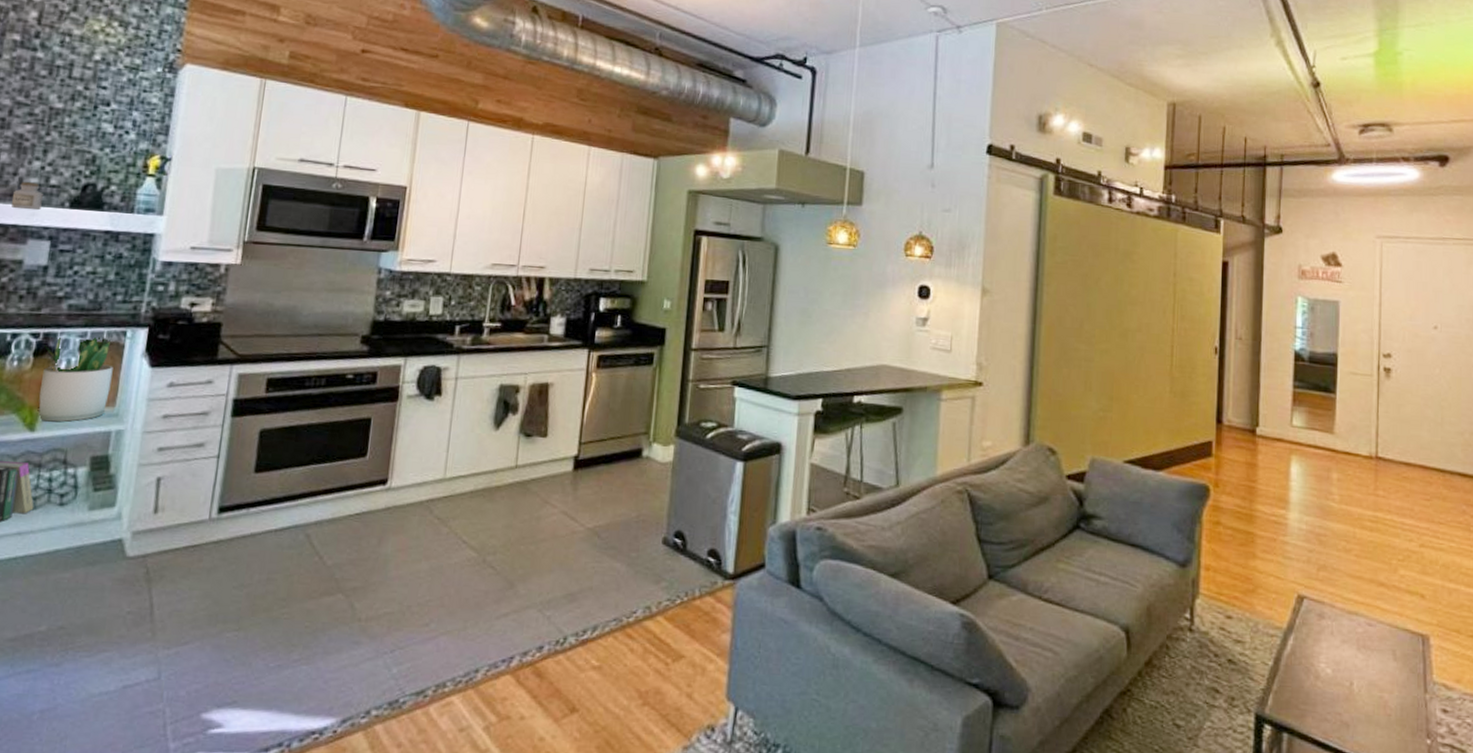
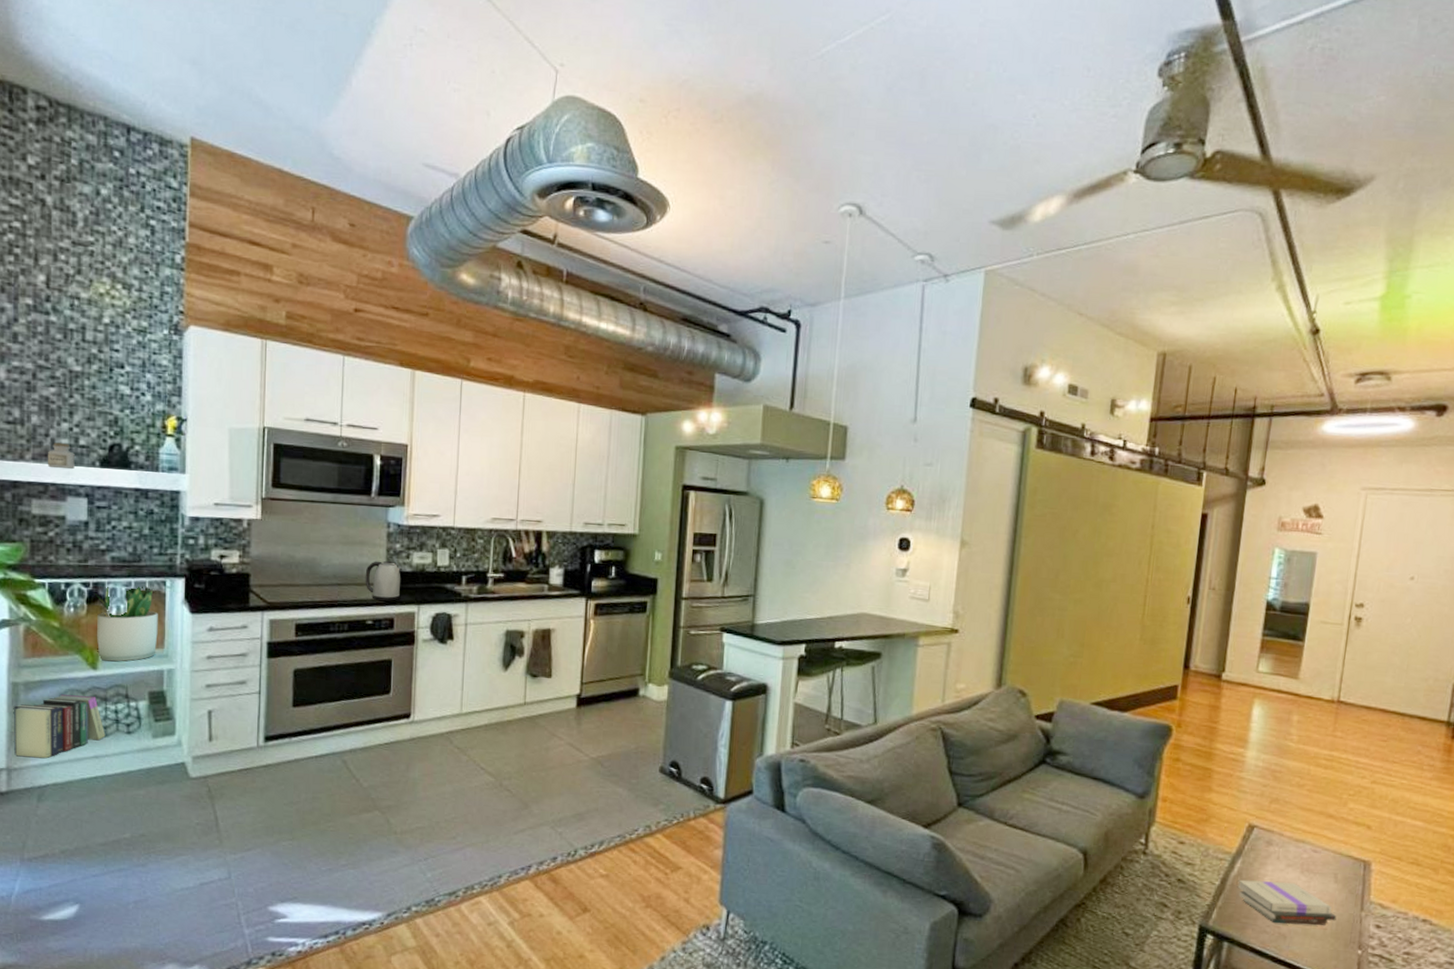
kettle: none [348,309,389,353] -> present [365,560,401,601]
books: none [1292,659,1400,711] -> present [1237,879,1337,925]

